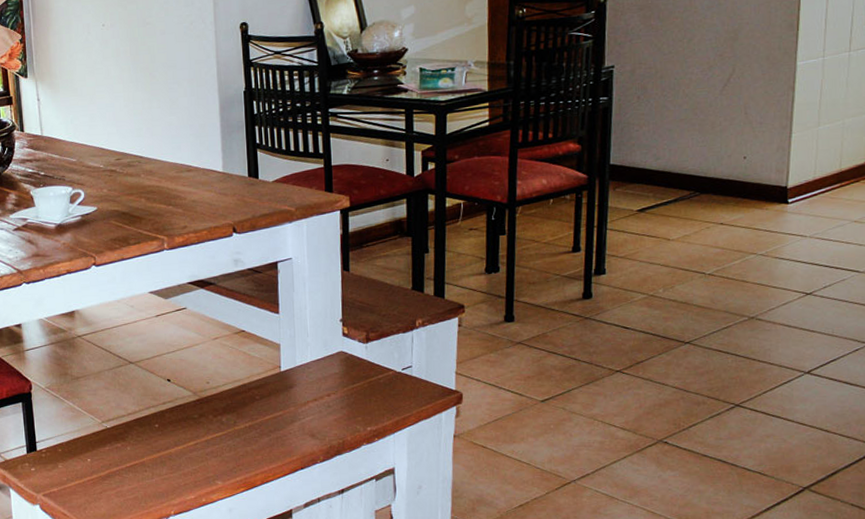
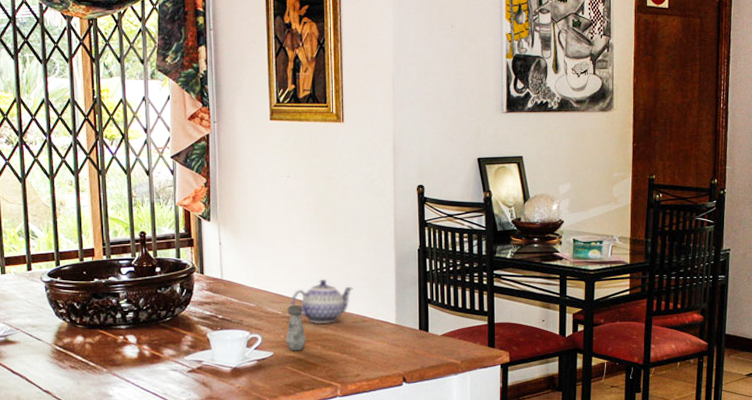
salt shaker: none [108,157,130,205] -> present [286,304,307,351]
teapot: none [112,129,176,177] -> present [291,279,353,325]

